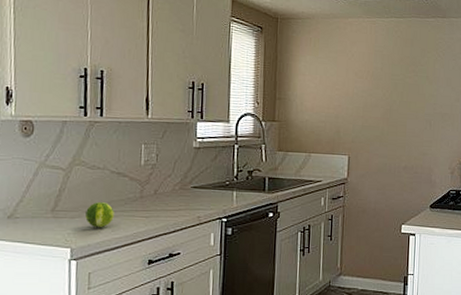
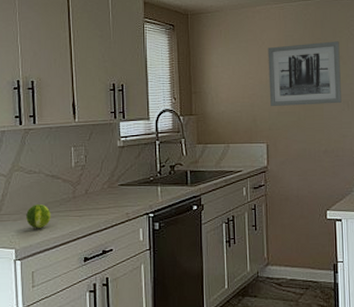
wall art: none [355,60,427,122] -> present [268,41,342,107]

